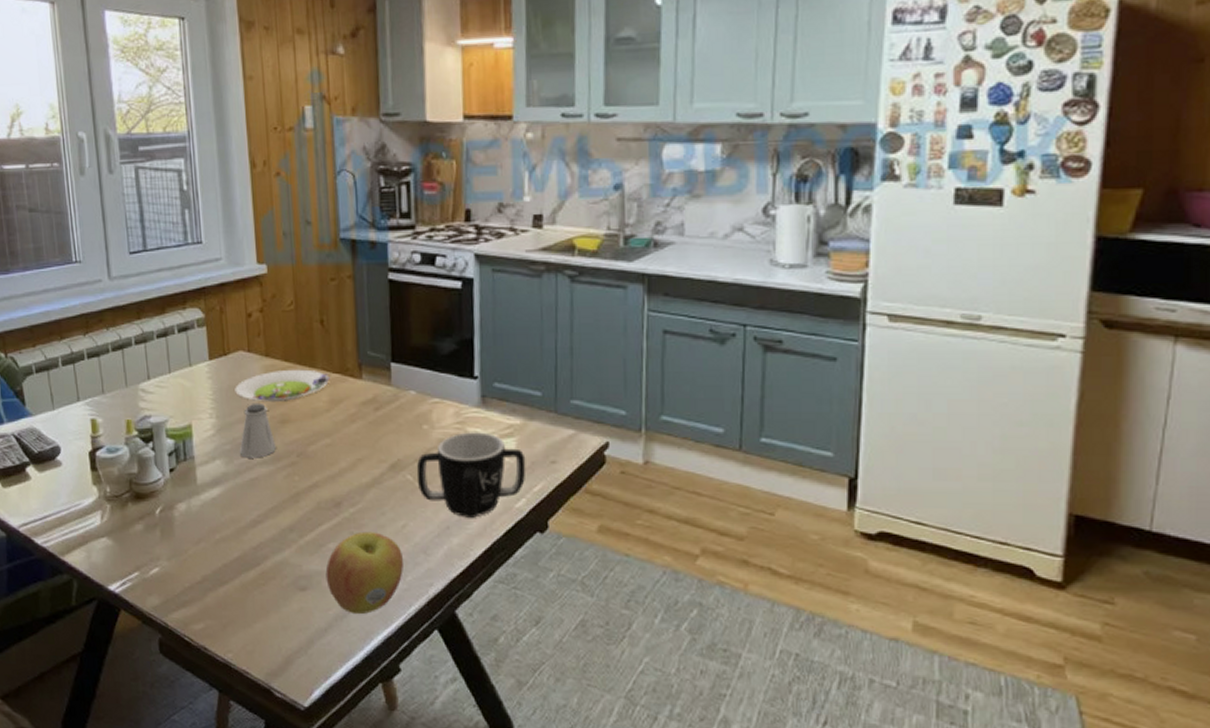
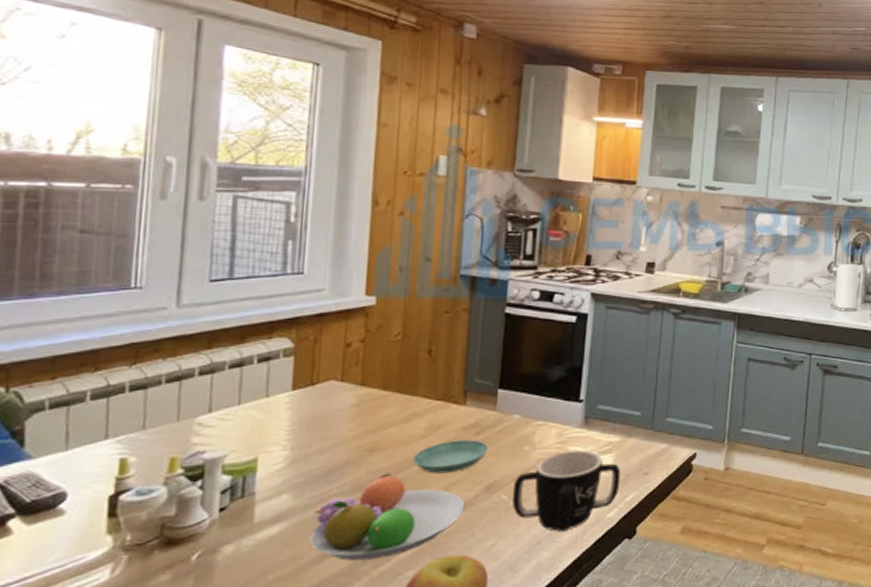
salad plate: present [235,369,330,403] -> none [318,397,431,431]
saltshaker: present [239,404,276,458] -> none [313,433,359,490]
fruit bowl: none [244,445,373,529] -> present [310,473,465,562]
saucer: none [320,415,388,449] -> present [412,440,488,474]

